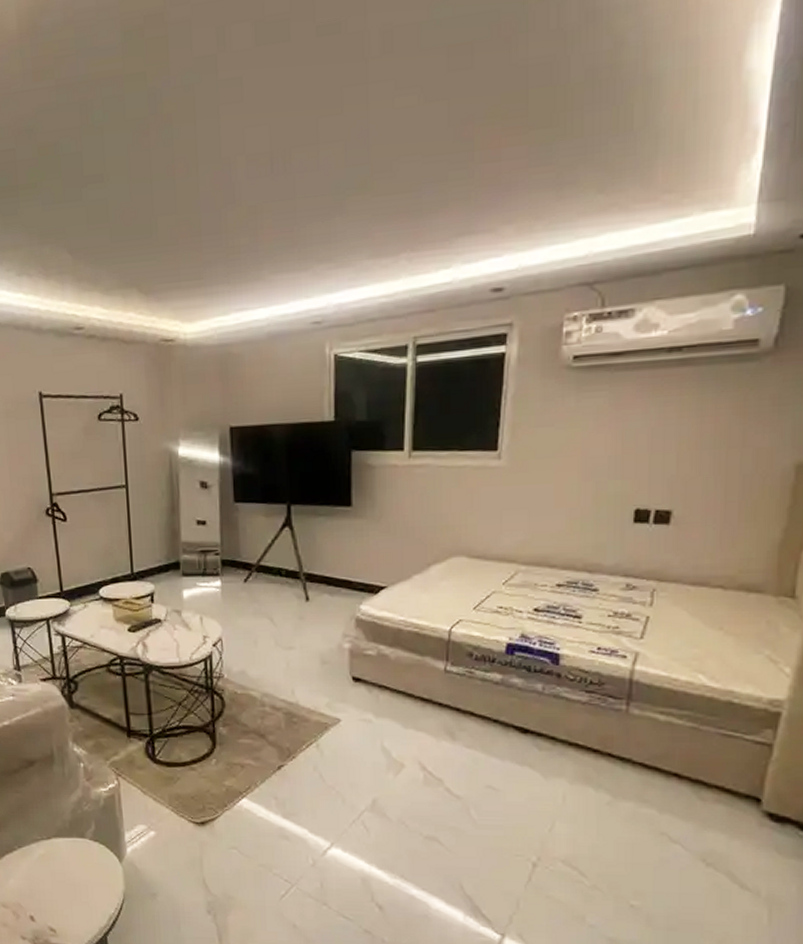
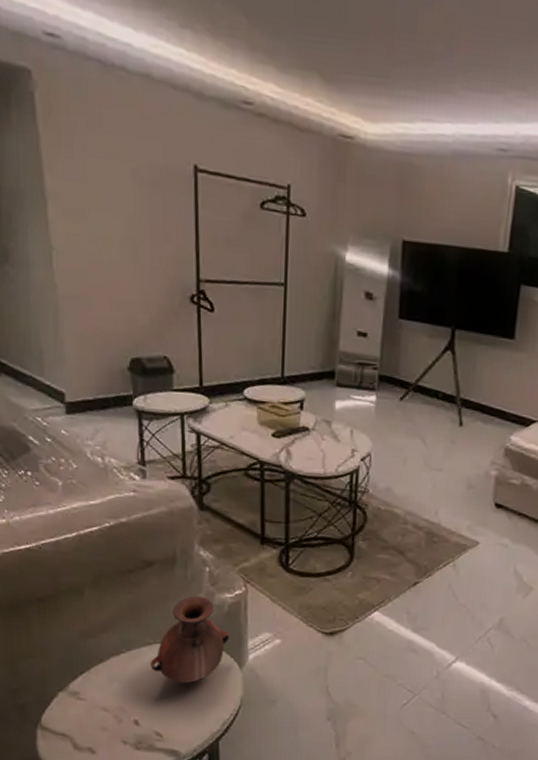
vase: none [39,791,108,879] -> present [149,595,230,684]

